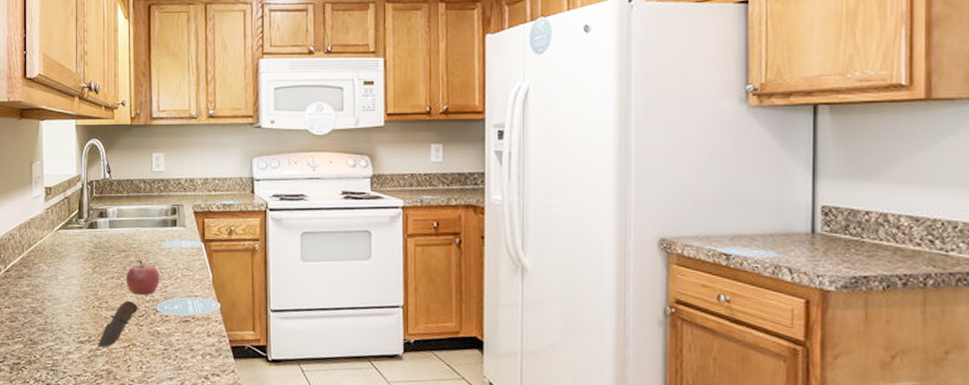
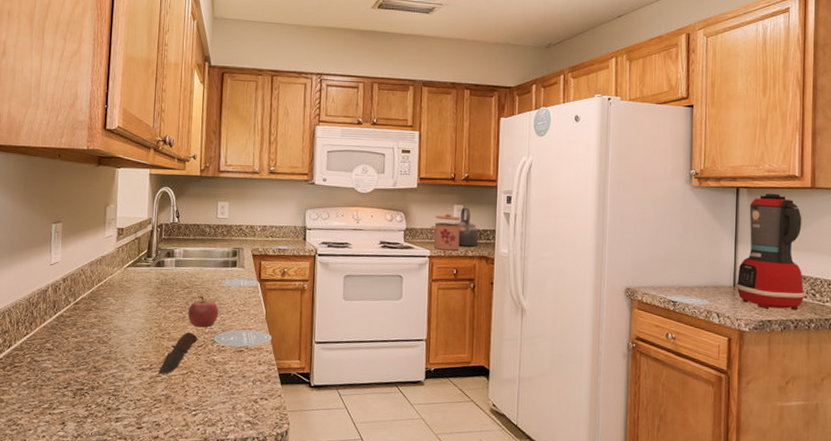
cooking pot: none [403,155,446,199] -> present [430,213,465,251]
kettle: none [432,146,462,194] -> present [454,207,478,247]
blender: none [816,109,919,263] -> present [736,193,805,311]

